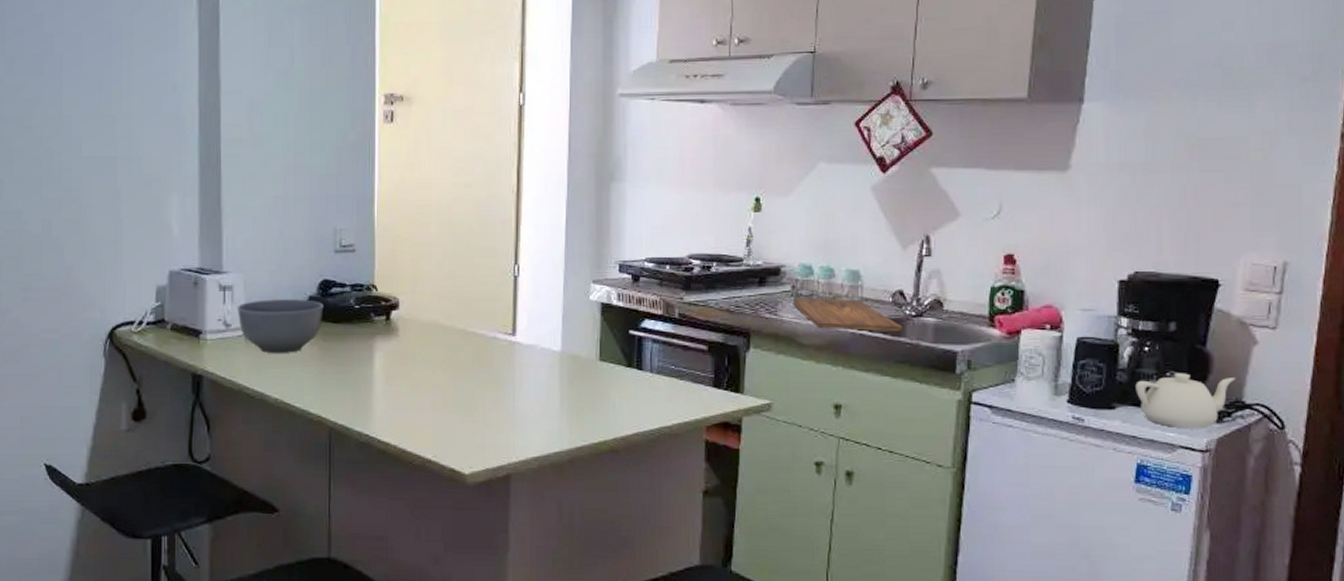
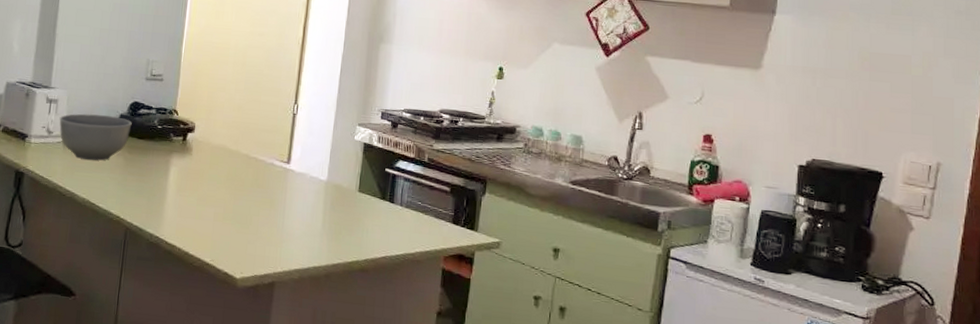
cutting board: present [793,296,902,332] -> none [525,153,615,192]
teapot: present [1135,373,1237,429] -> none [809,248,895,299]

